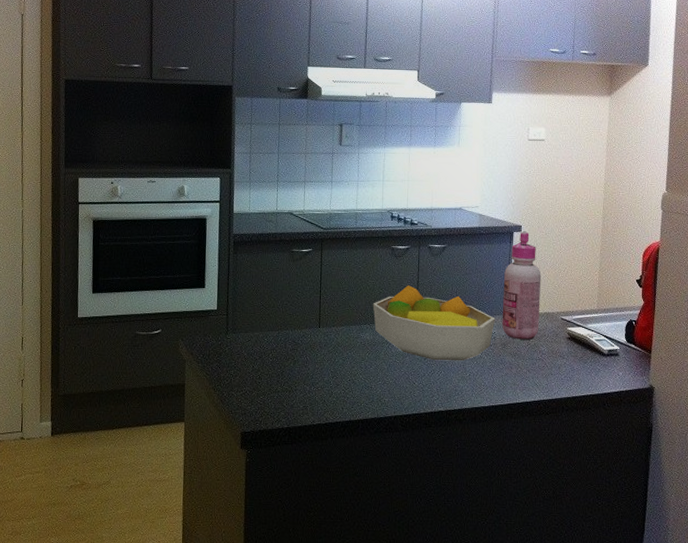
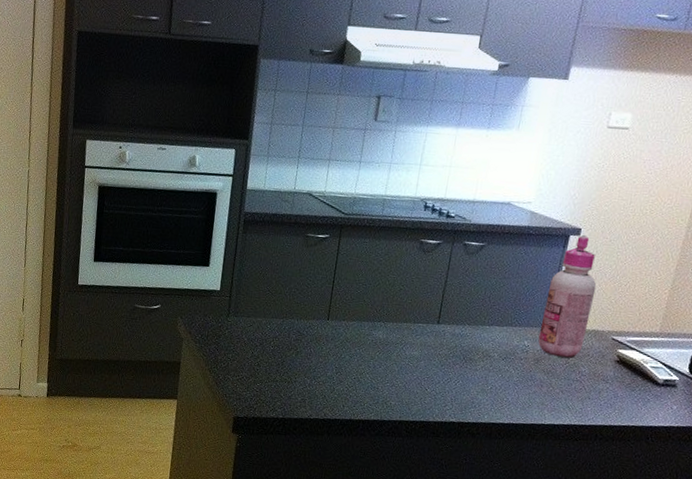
fruit bowl: present [372,285,495,361] -> none [389,284,532,373]

